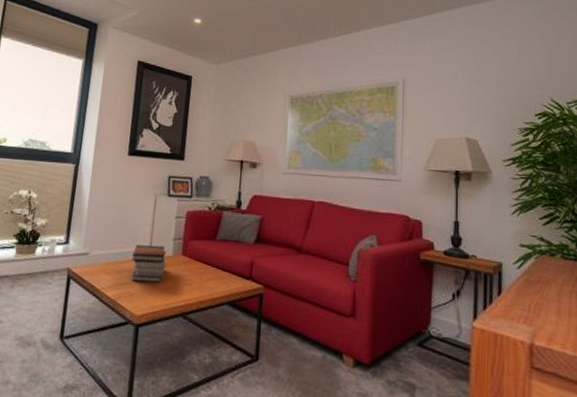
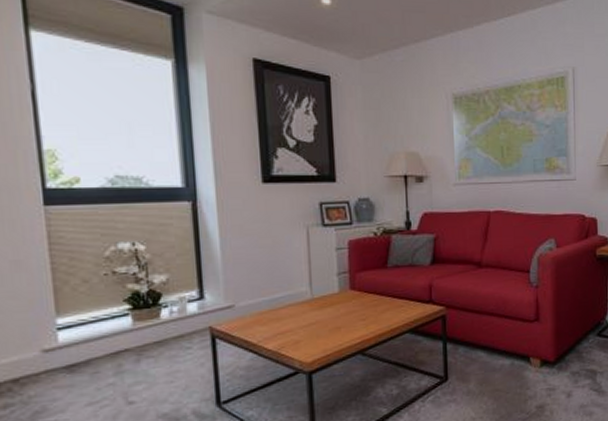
book stack: present [131,244,167,283] -> none [290,283,333,328]

